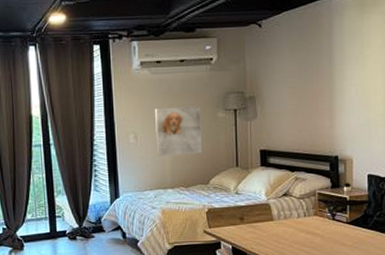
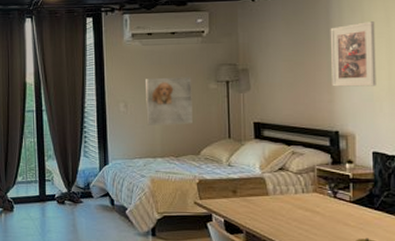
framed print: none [332,47,374,113] -> present [330,21,377,87]

